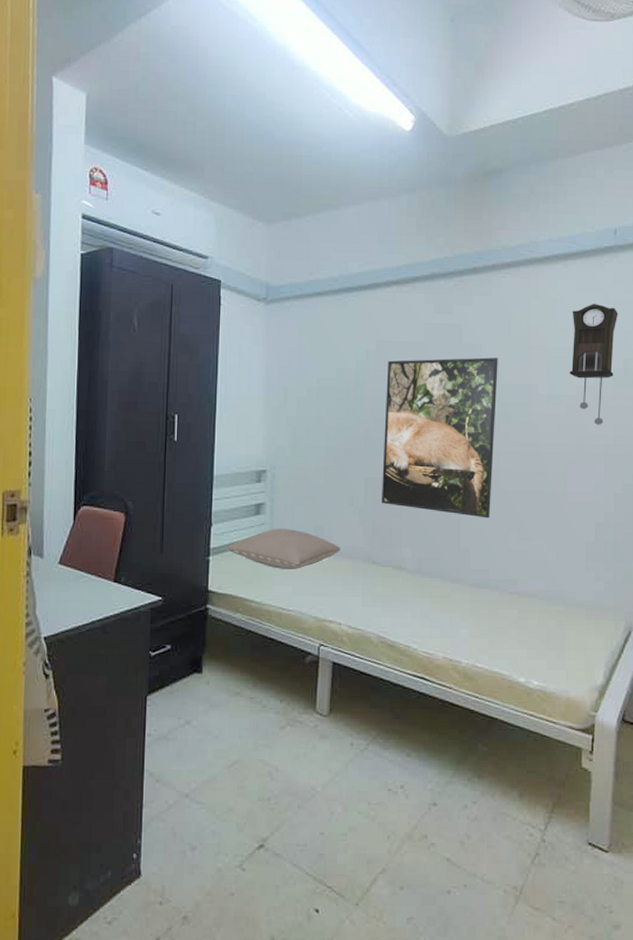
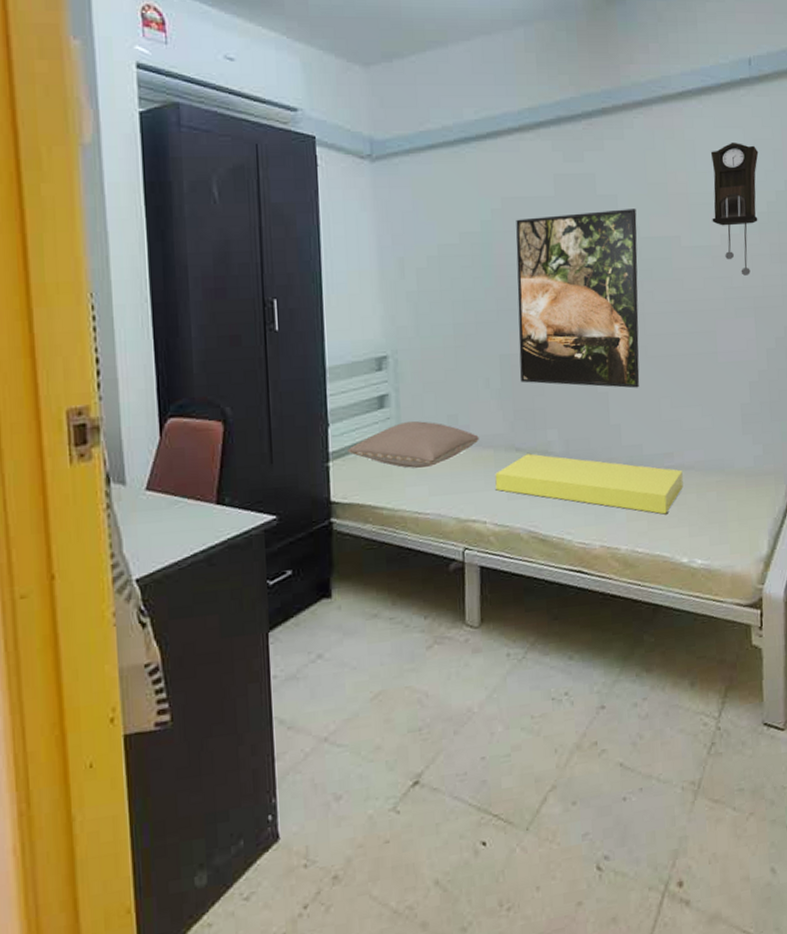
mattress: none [352,567,525,636] -> present [495,453,683,515]

